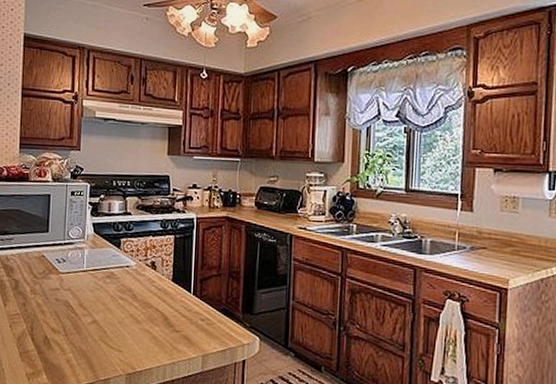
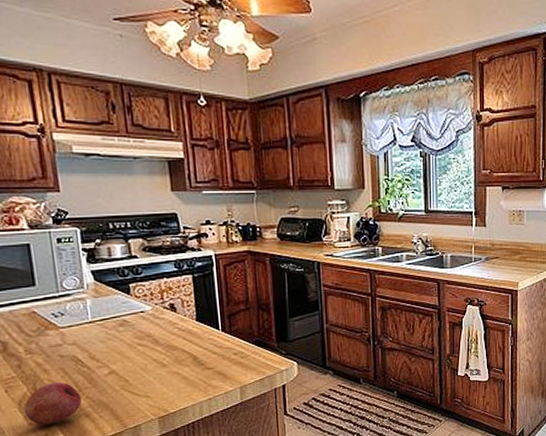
fruit: none [21,323,67,364] -> present [24,381,83,425]

